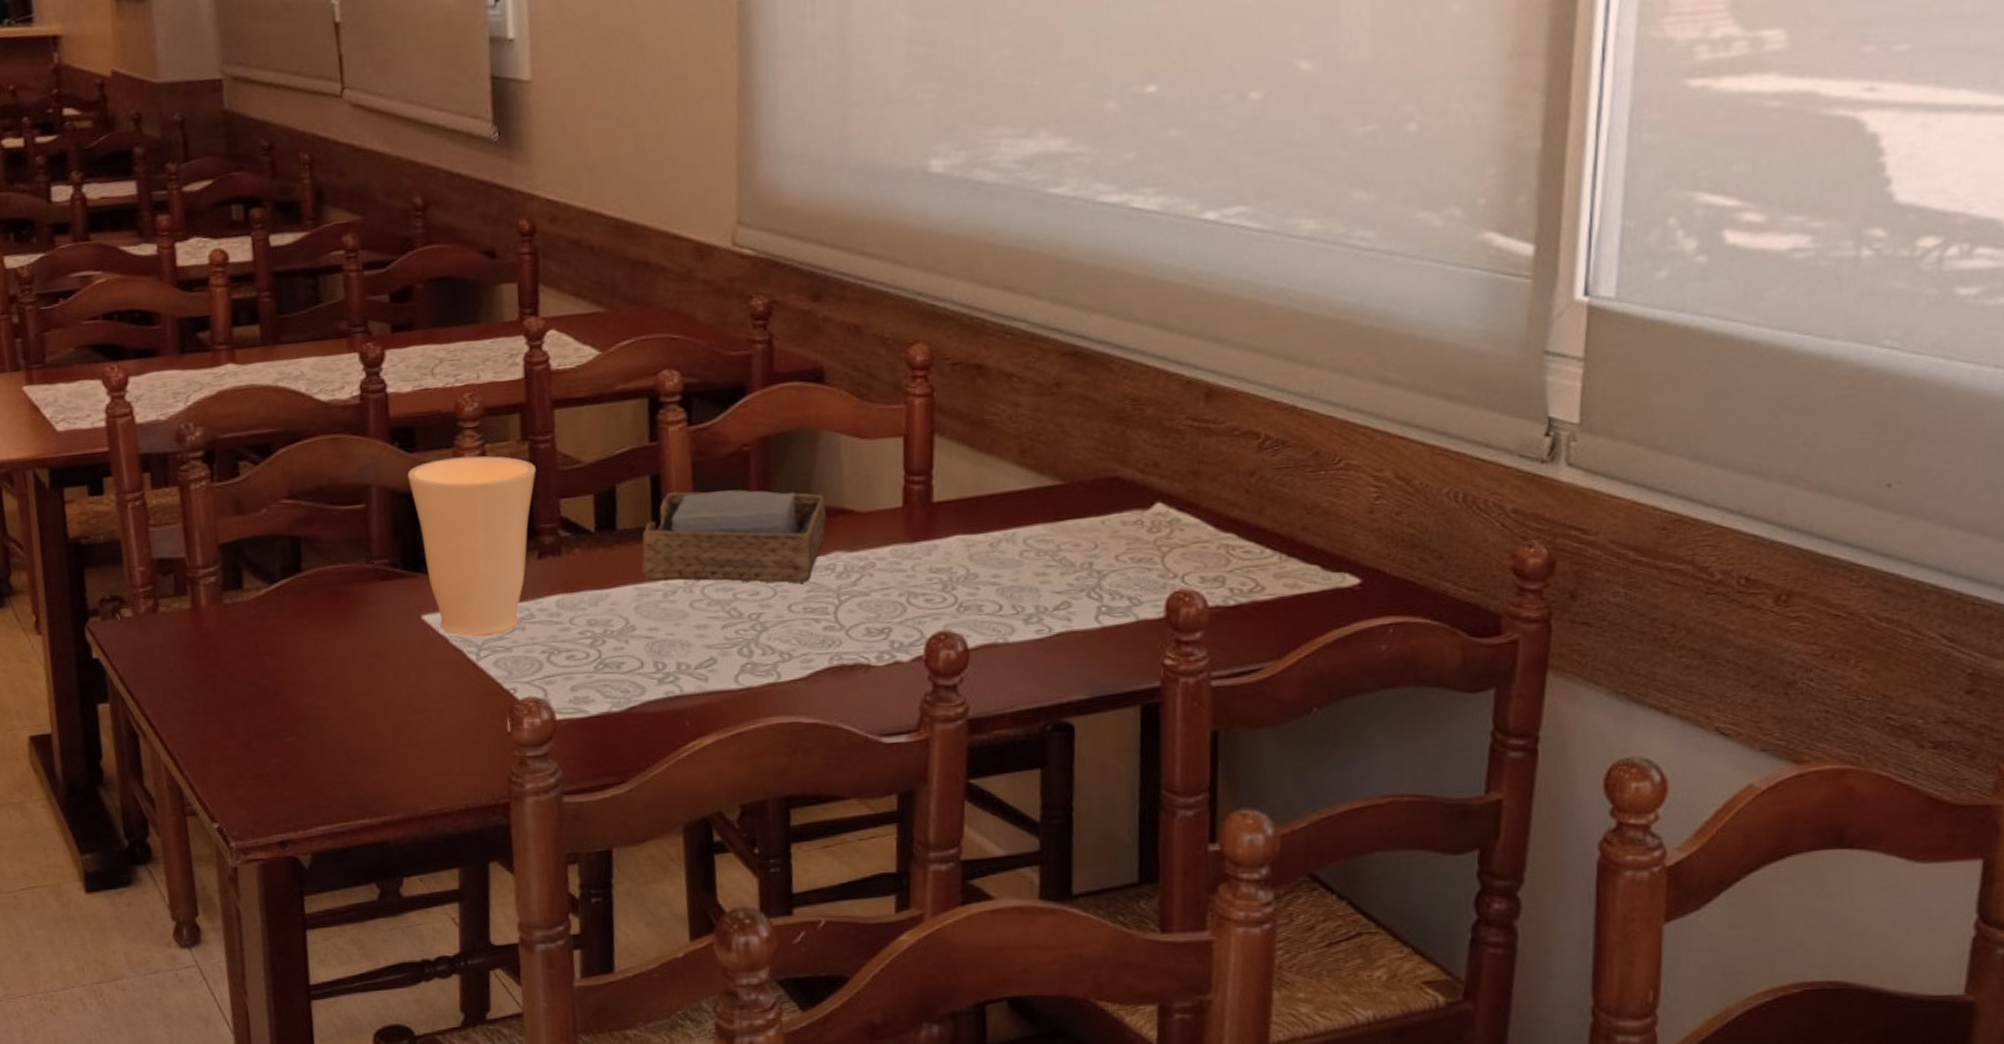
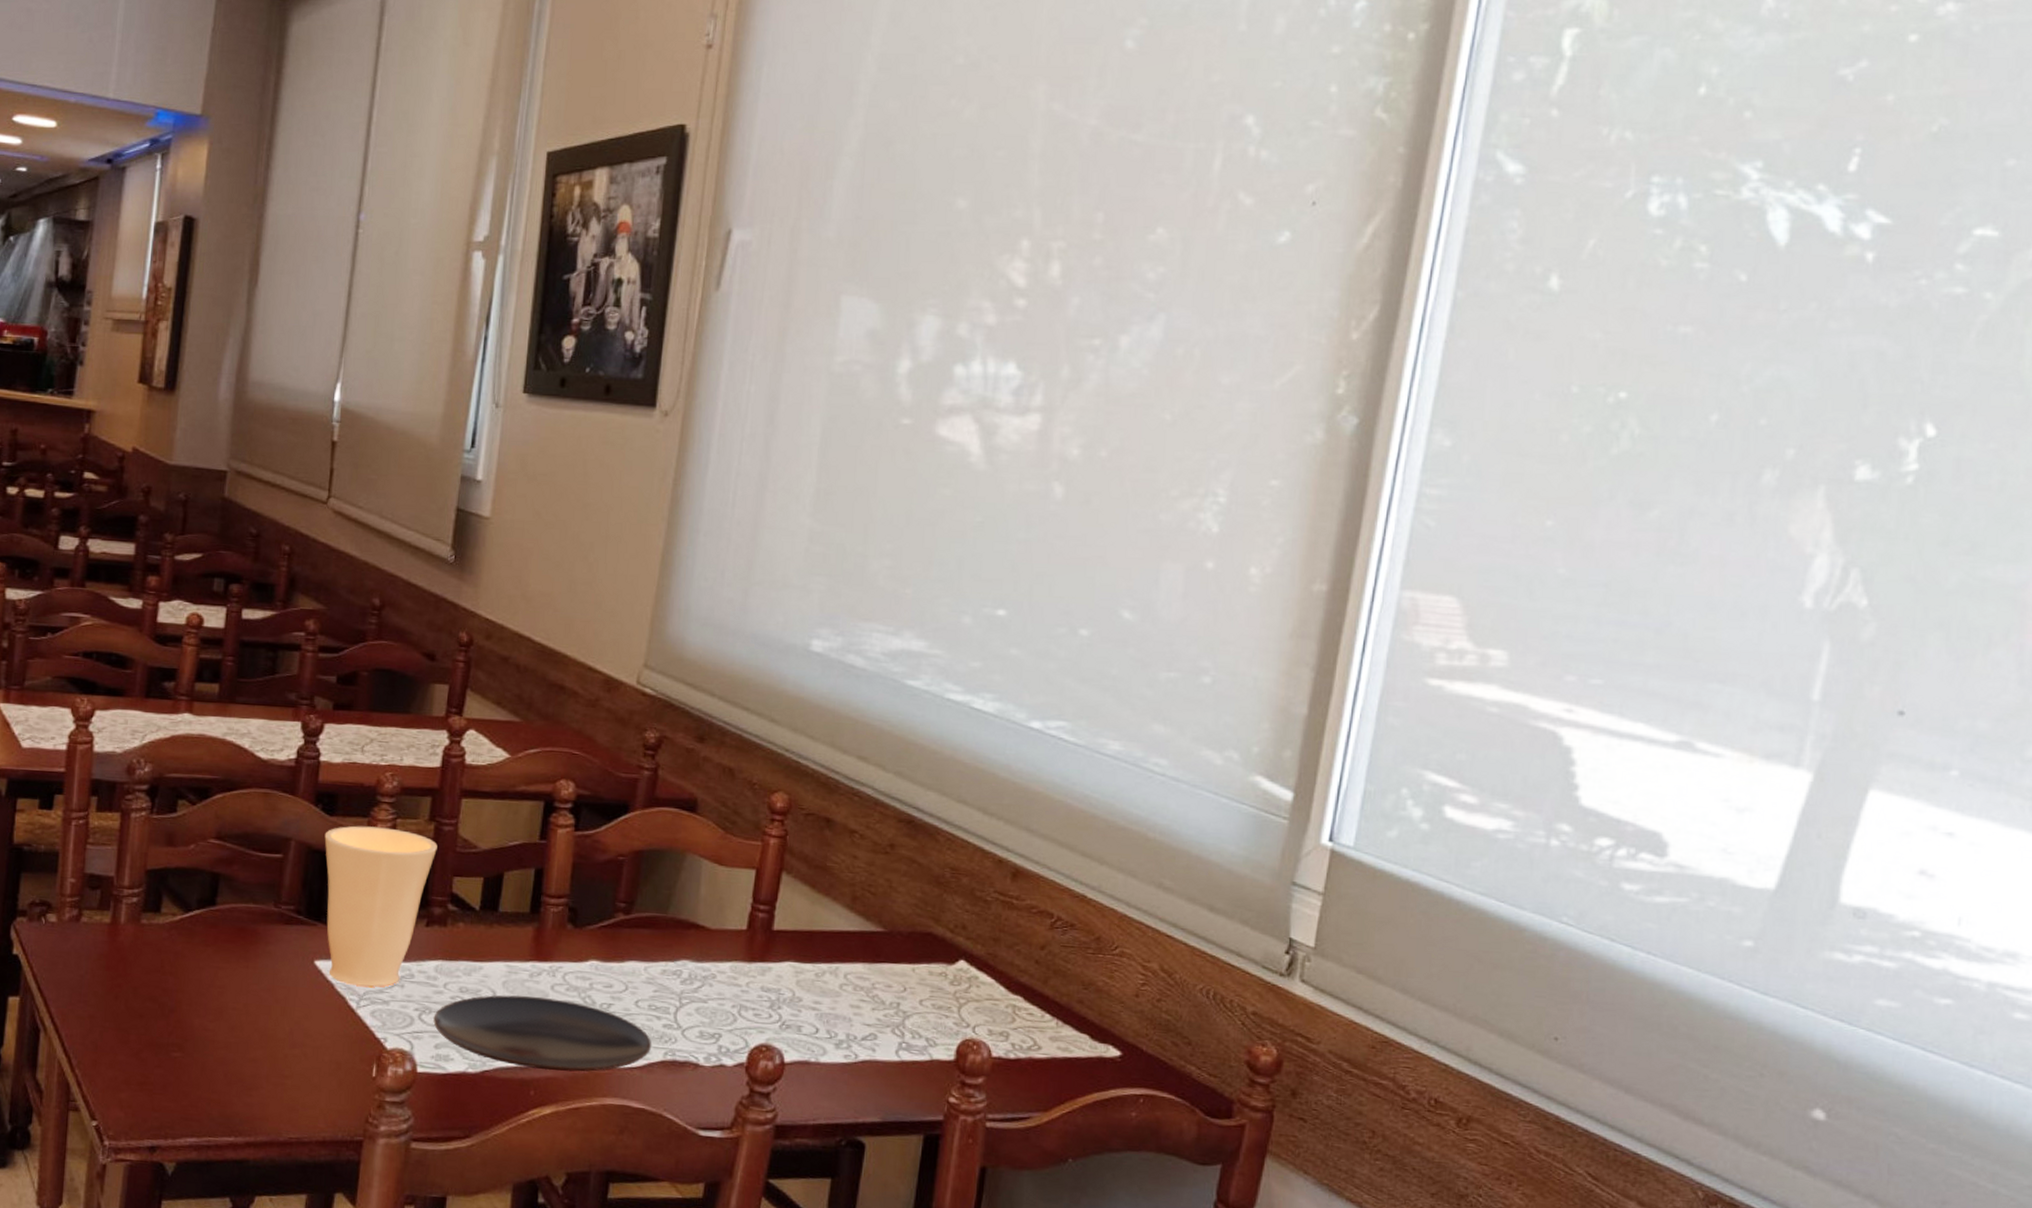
plate: none [564,617,815,697] -> present [433,995,652,1072]
napkin holder: present [641,489,826,584] -> none [513,886,682,983]

